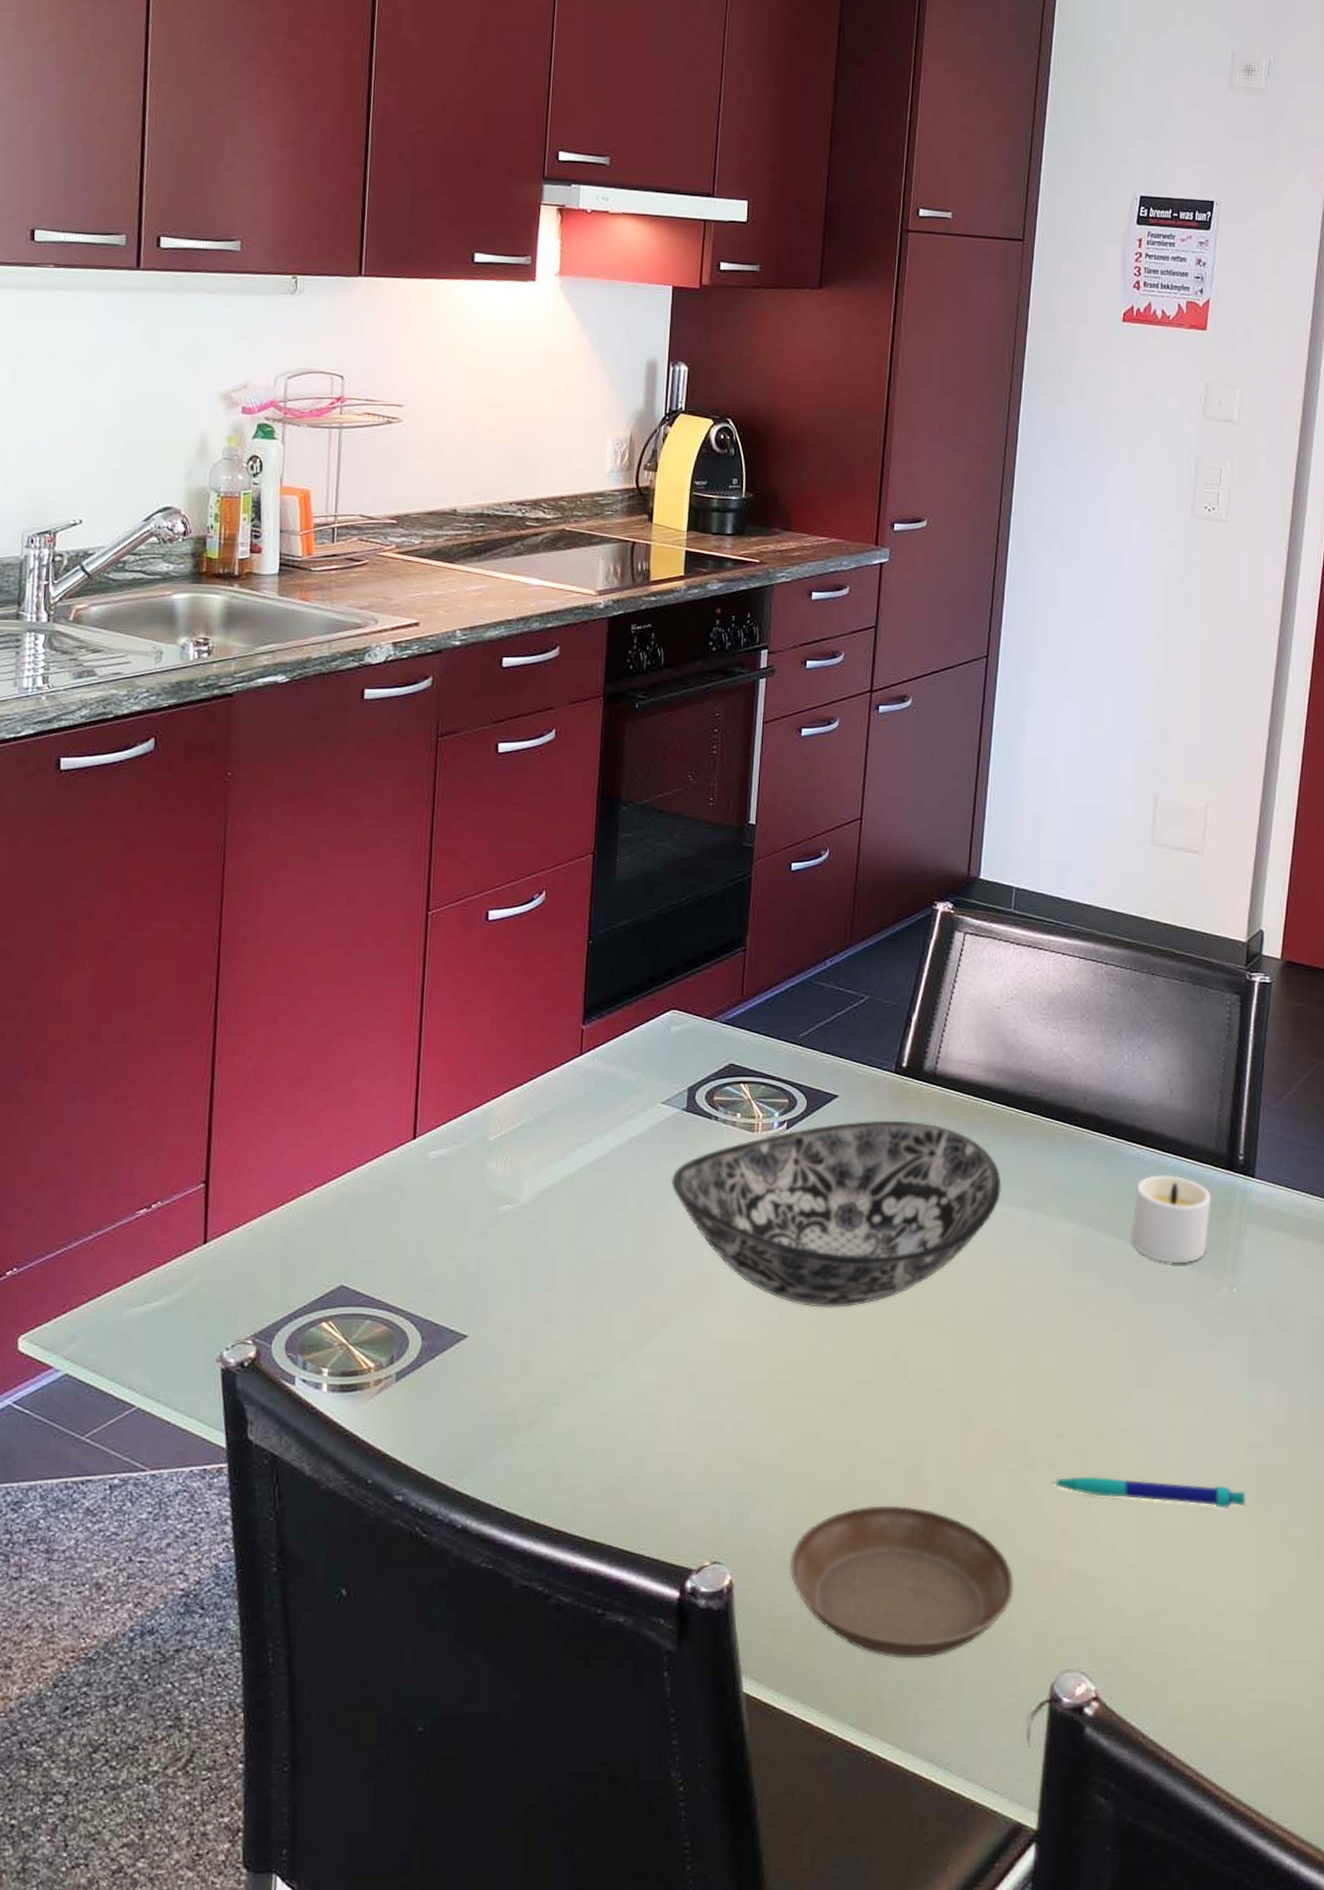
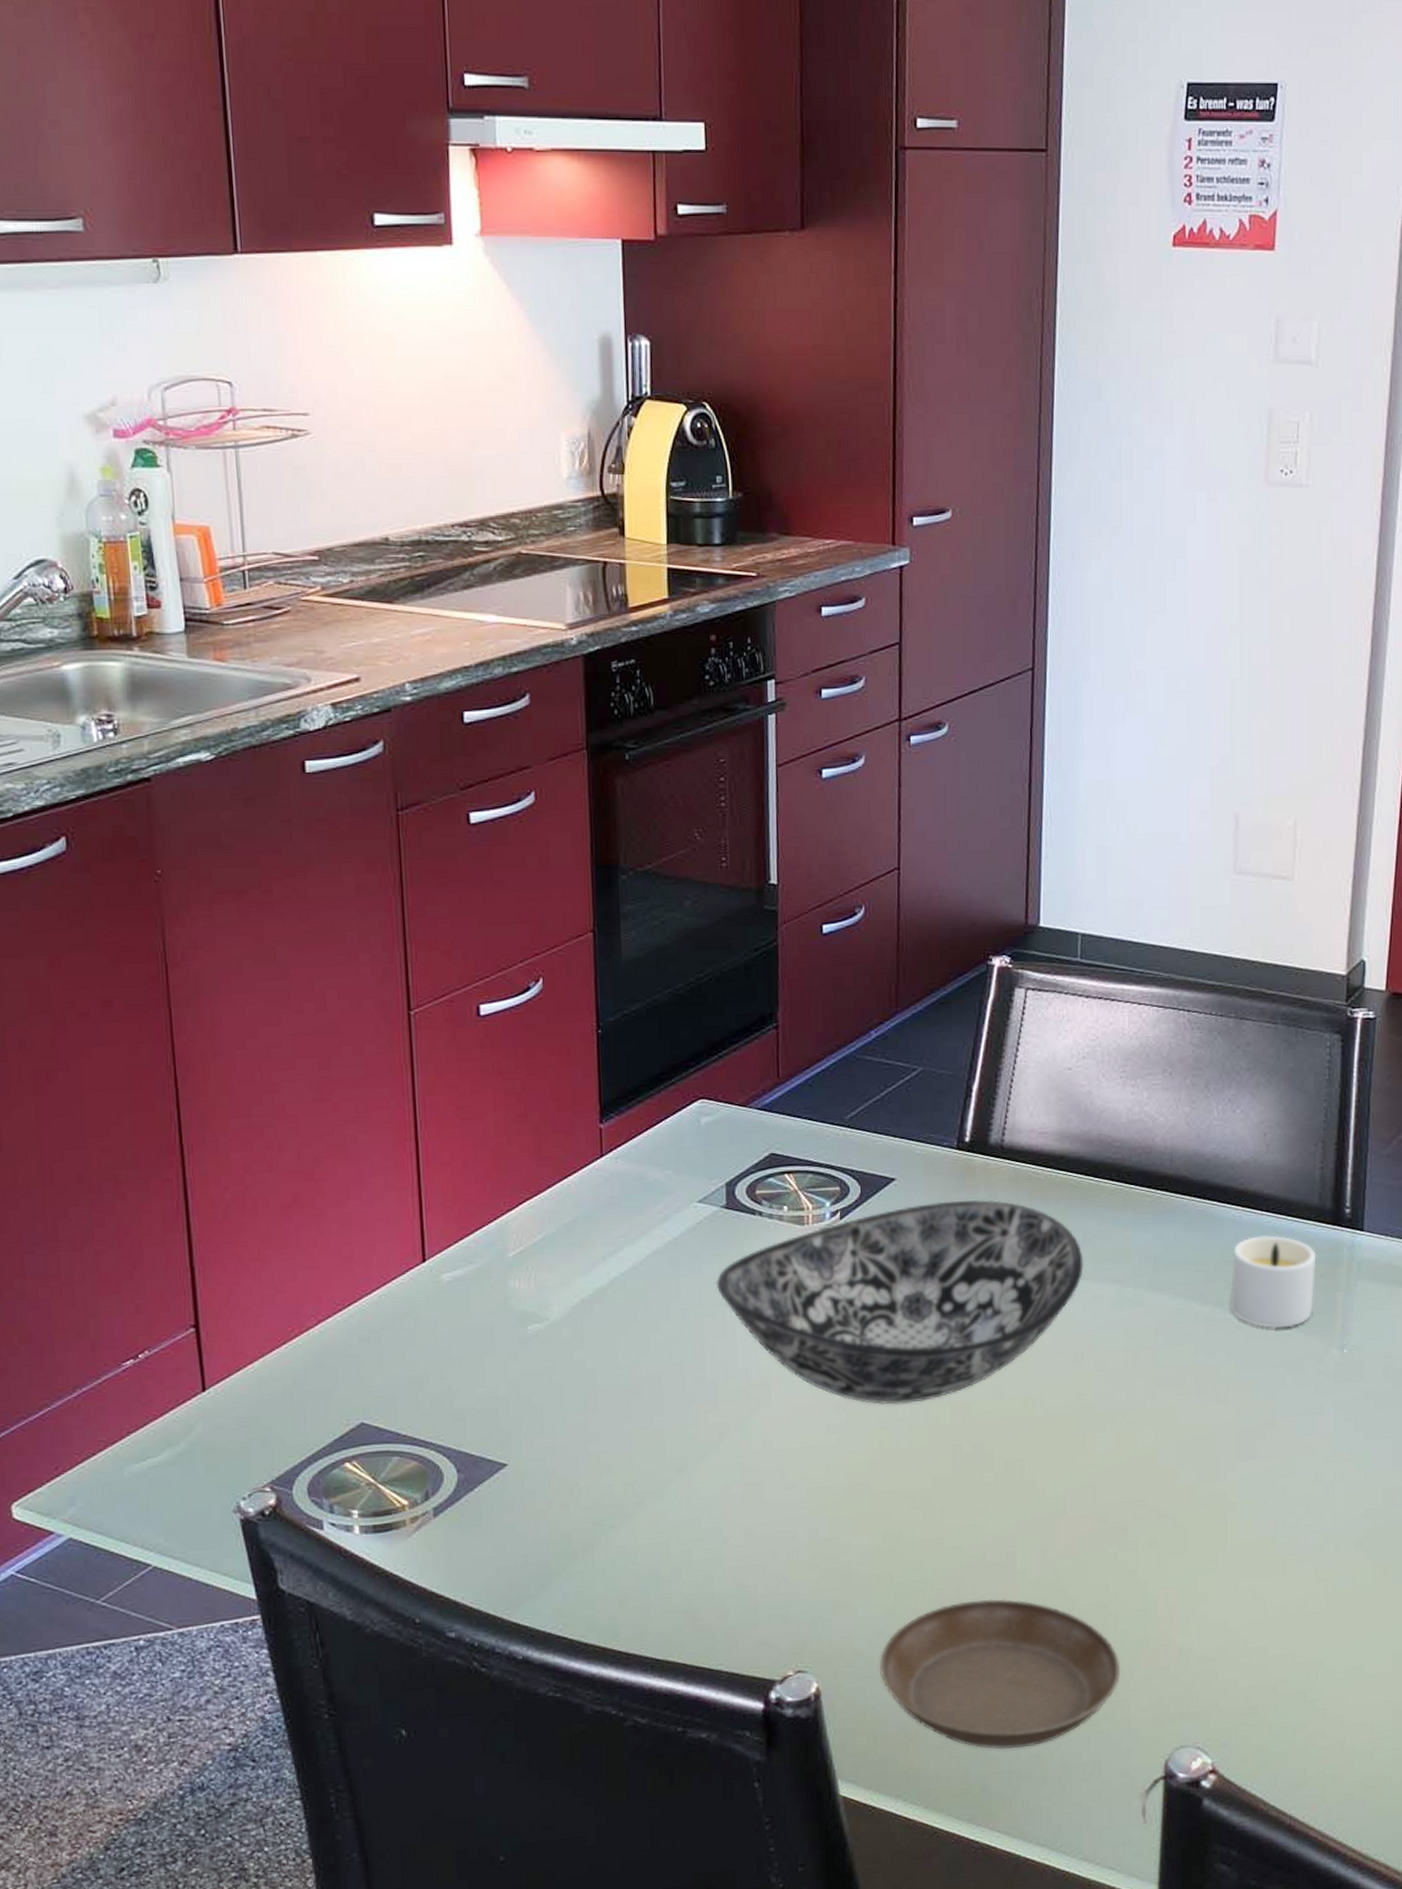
pen: present [1051,1476,1246,1508] -> none [1154,1551,1364,1574]

